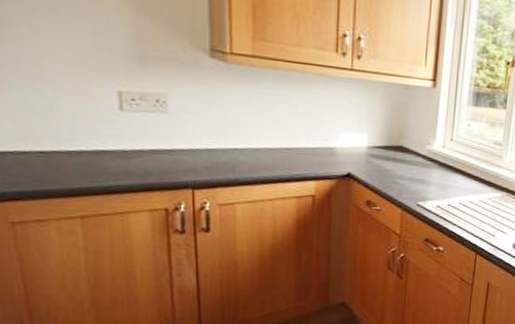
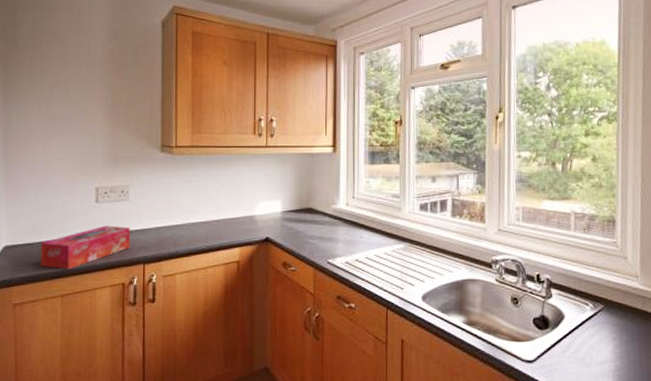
tissue box: none [41,139,173,188] -> present [40,225,131,270]

